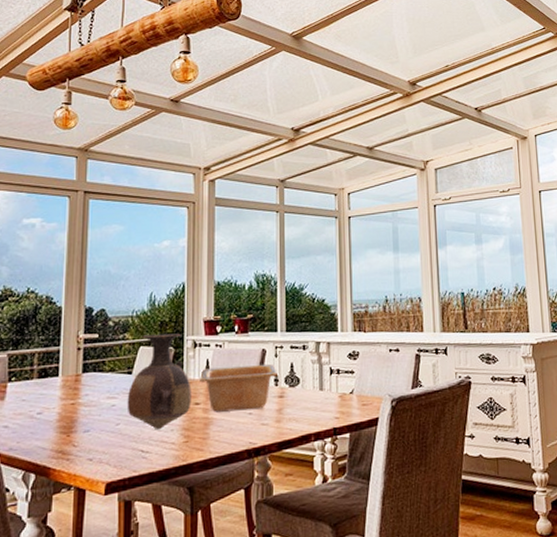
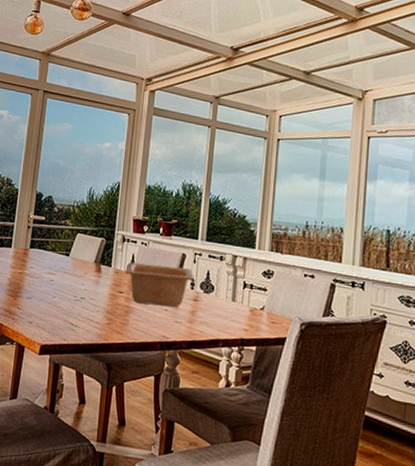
vase: present [127,333,192,429] -> none [62,224,118,308]

